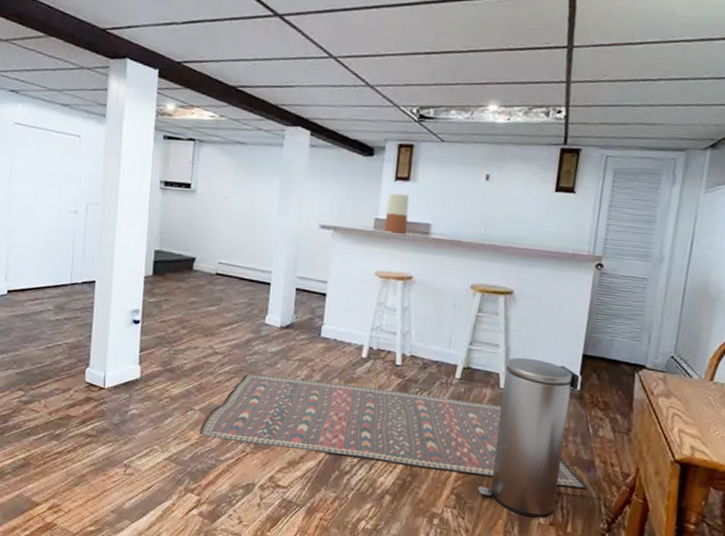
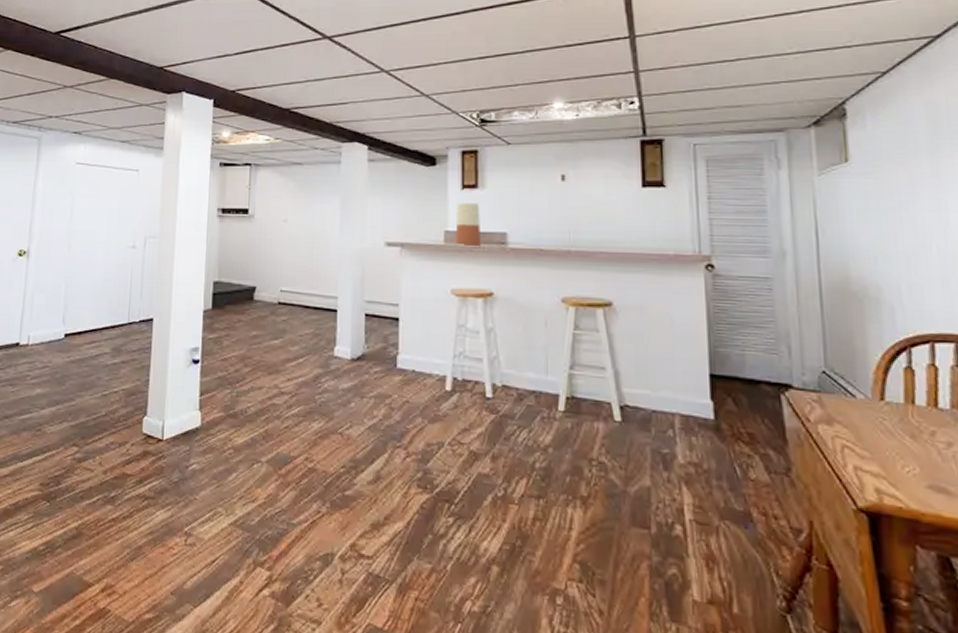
area rug: present [198,373,589,489] -> none [266,415,751,552]
pedal bin: present [477,357,580,518] -> none [606,381,713,594]

